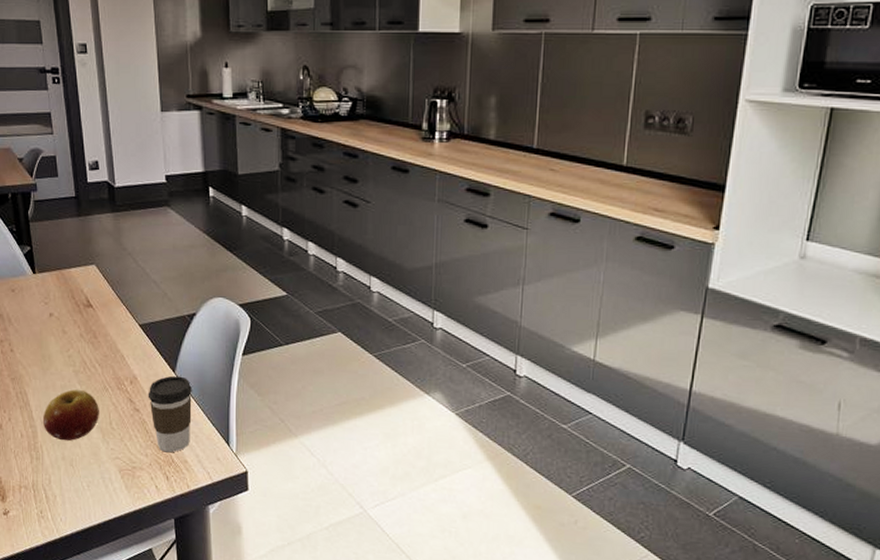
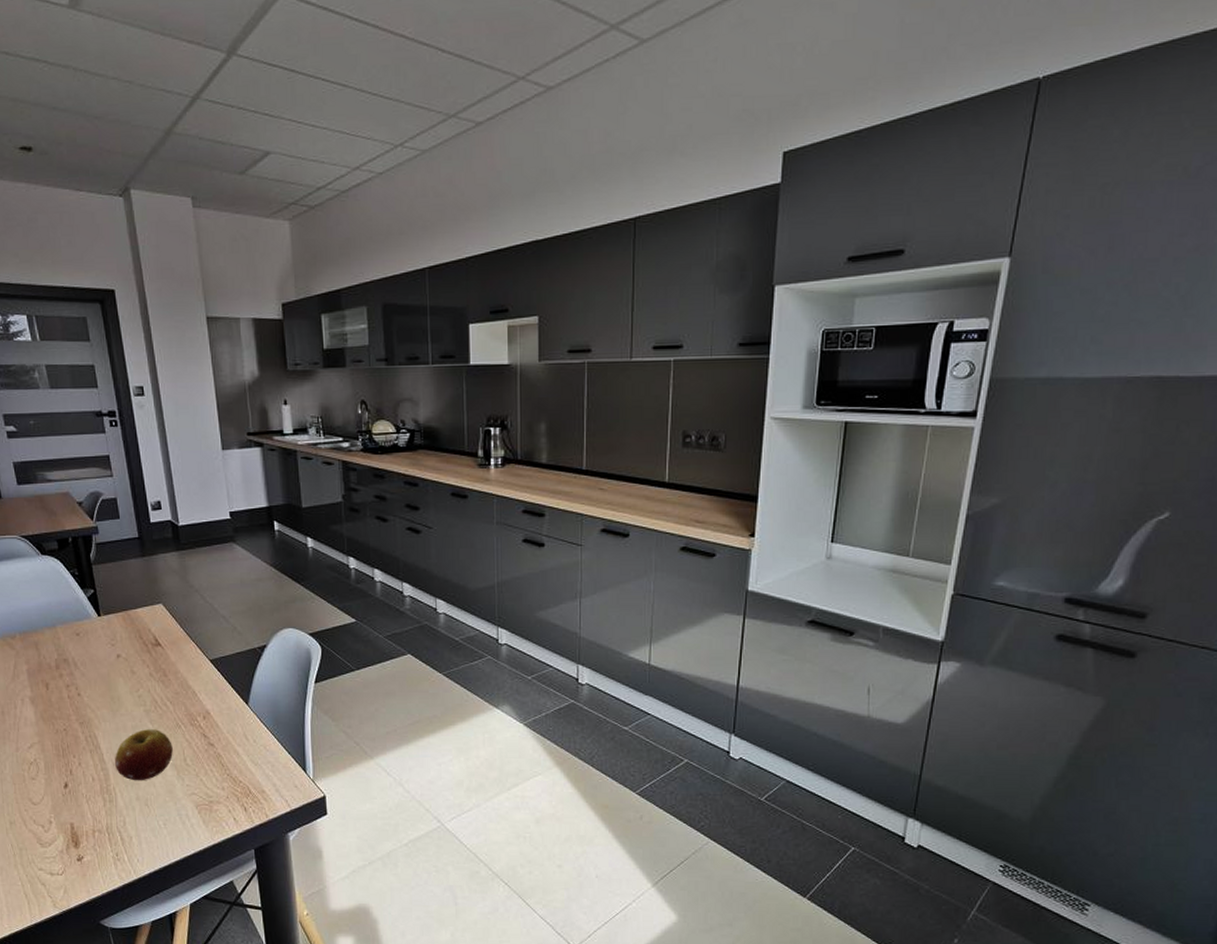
coffee cup: present [148,375,192,453] -> none [221,708,267,784]

